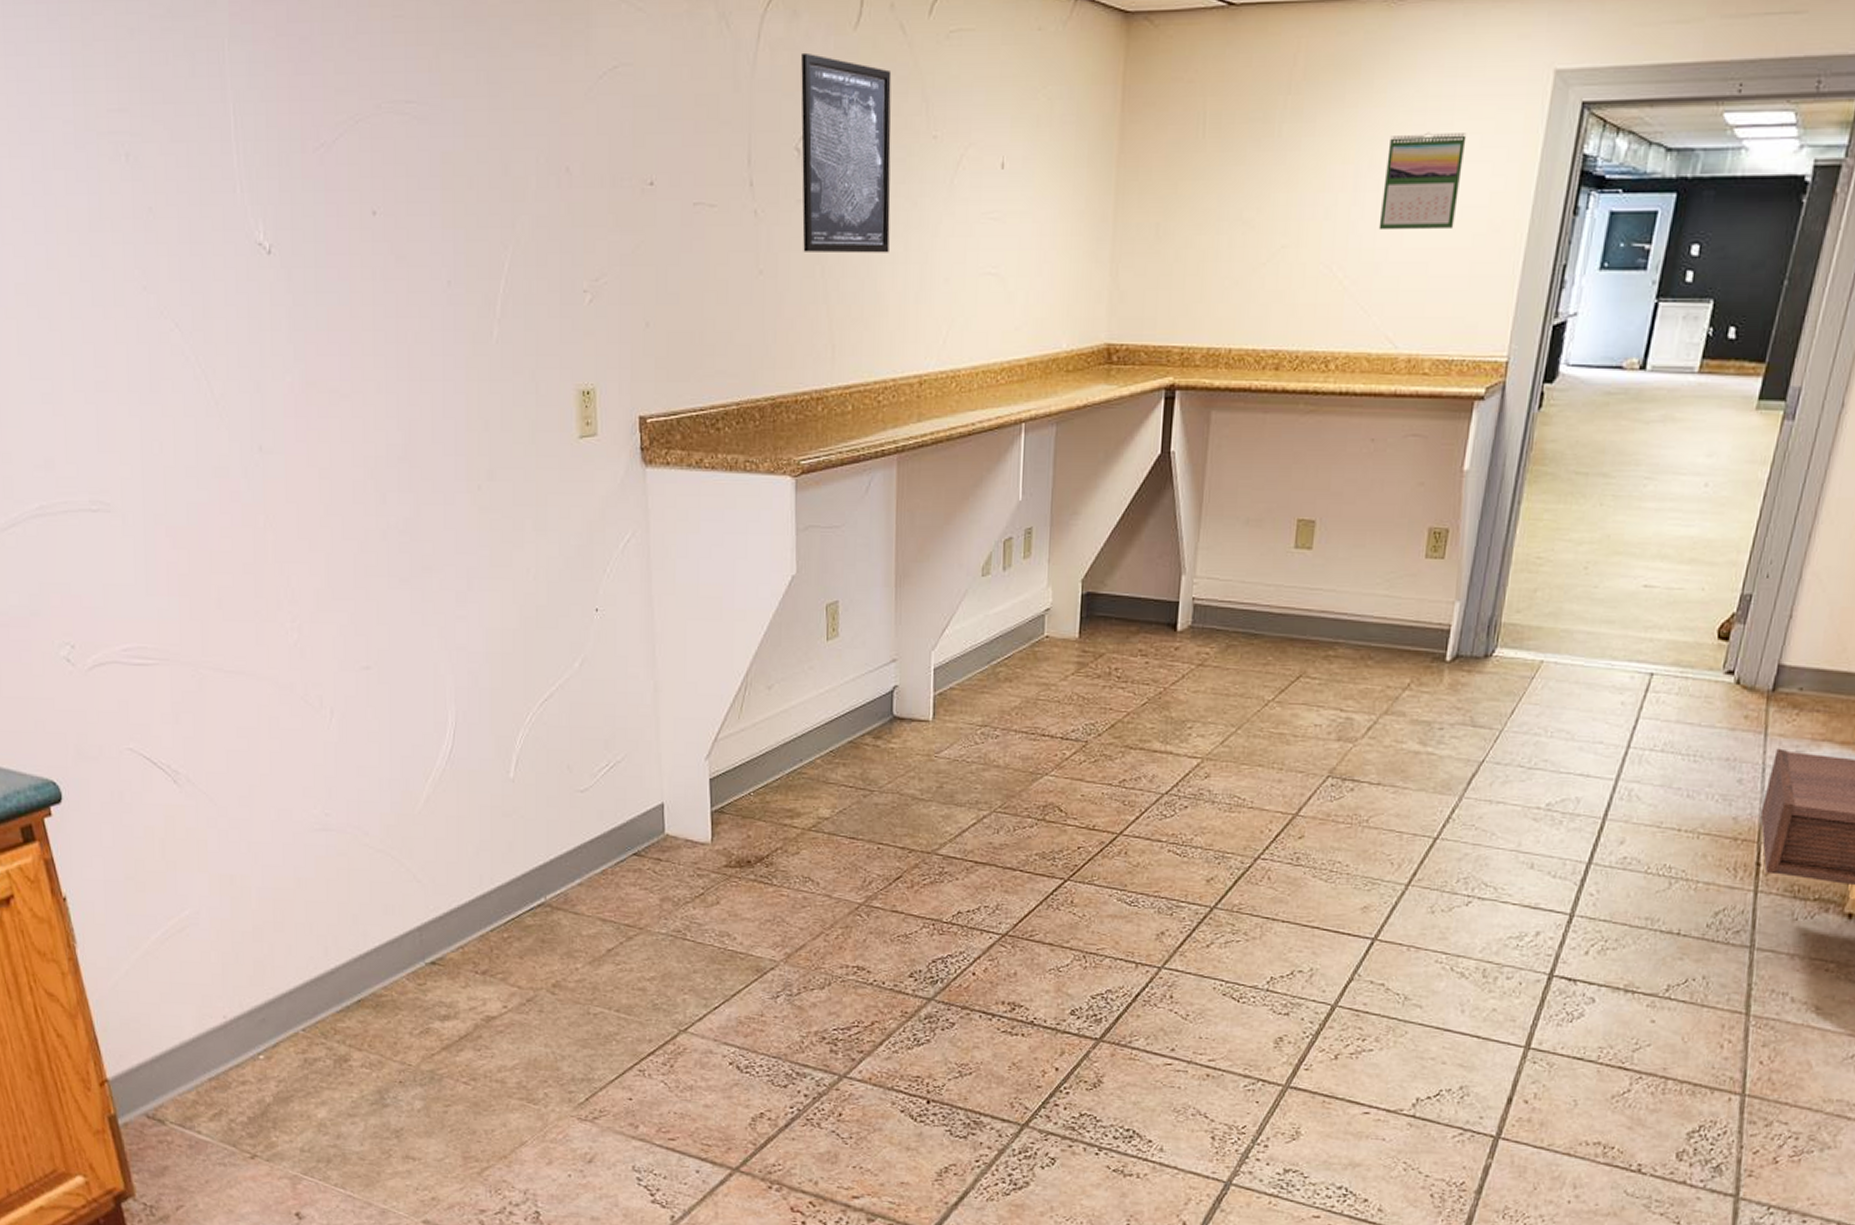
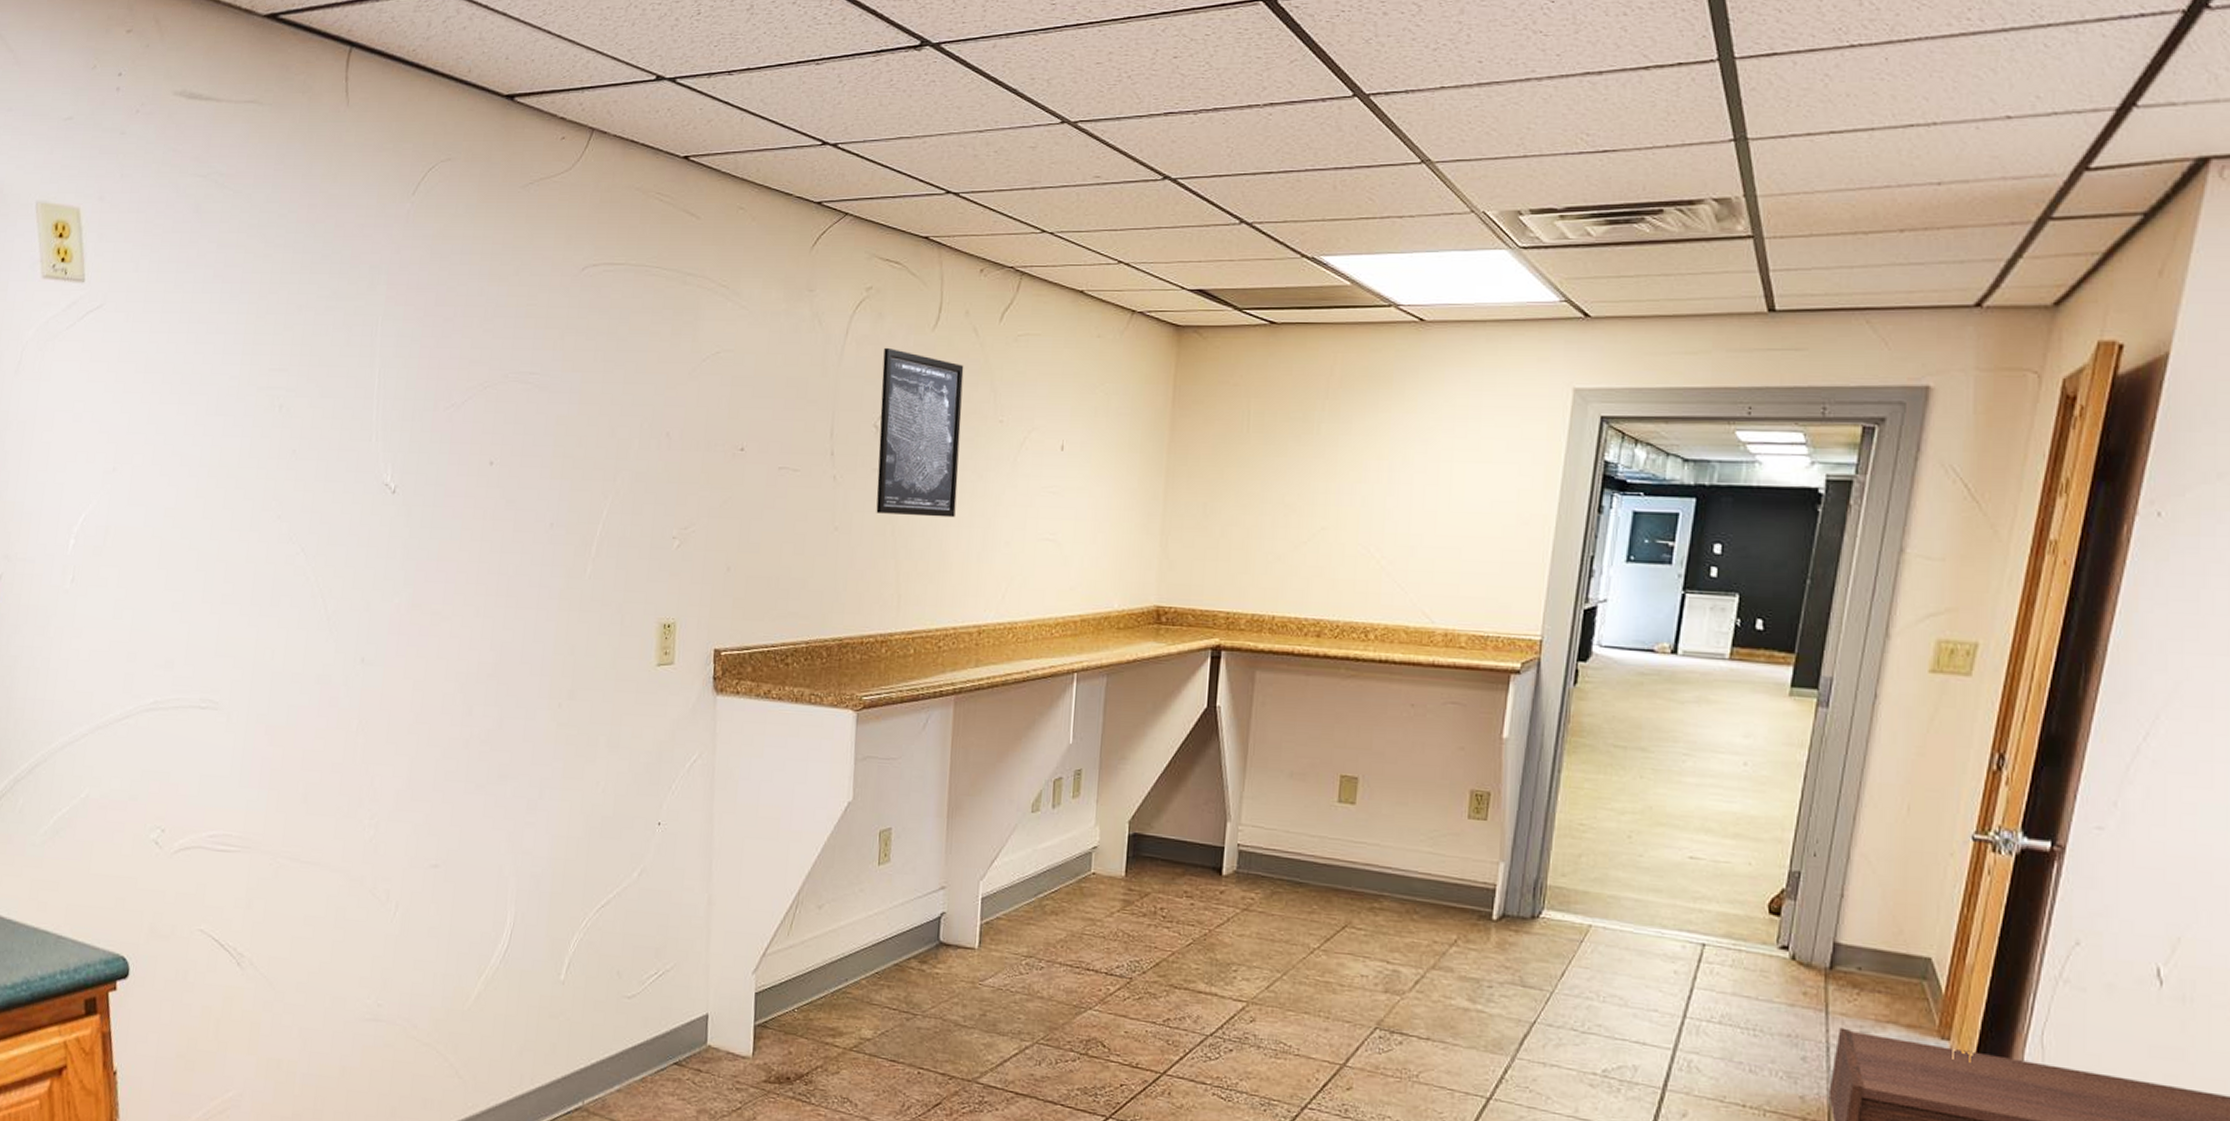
calendar: present [1378,132,1467,231] -> none [1413,436,1494,520]

